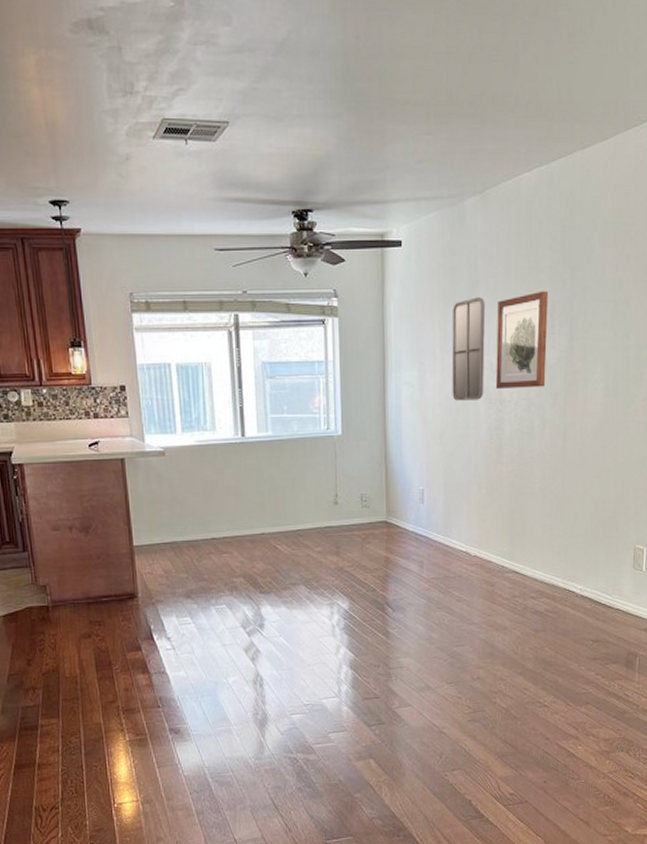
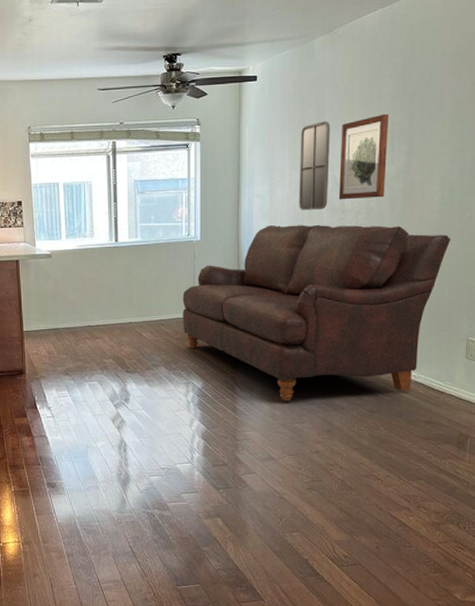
sofa: none [323,417,616,622] -> present [182,224,451,401]

